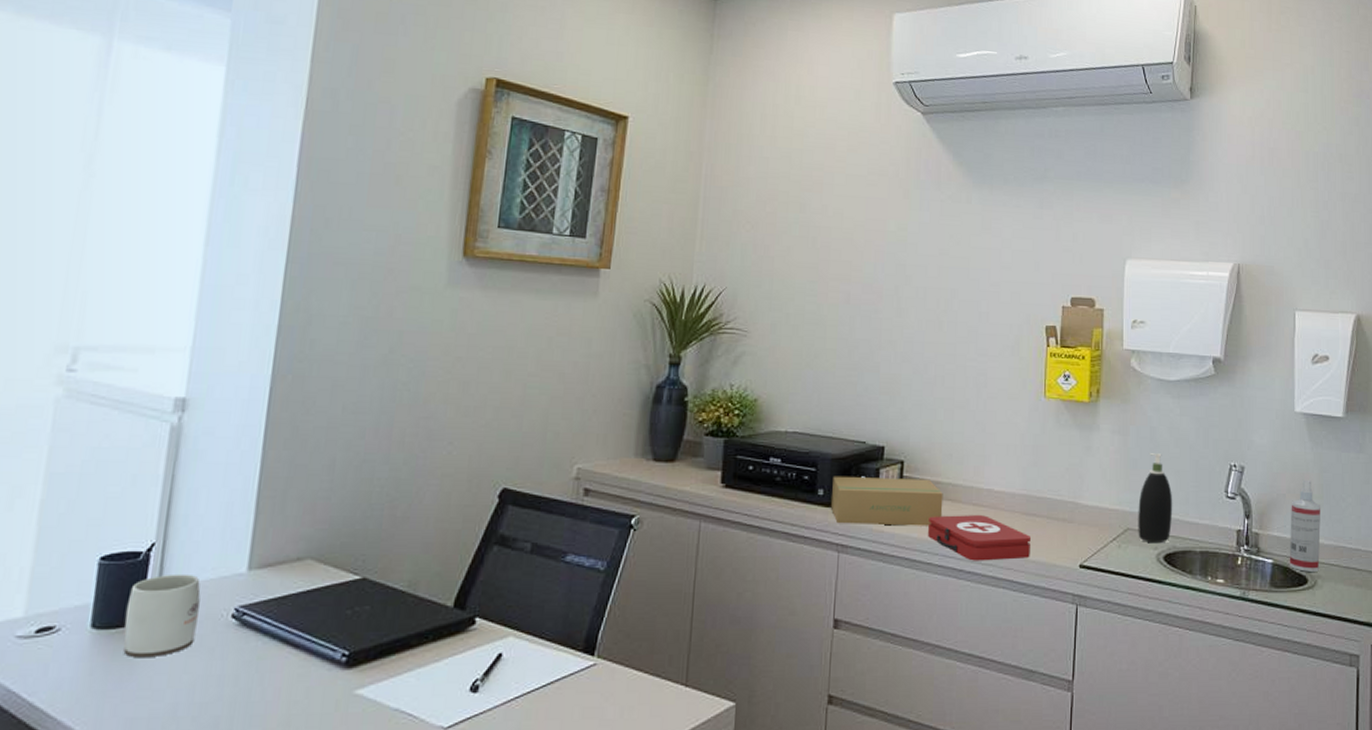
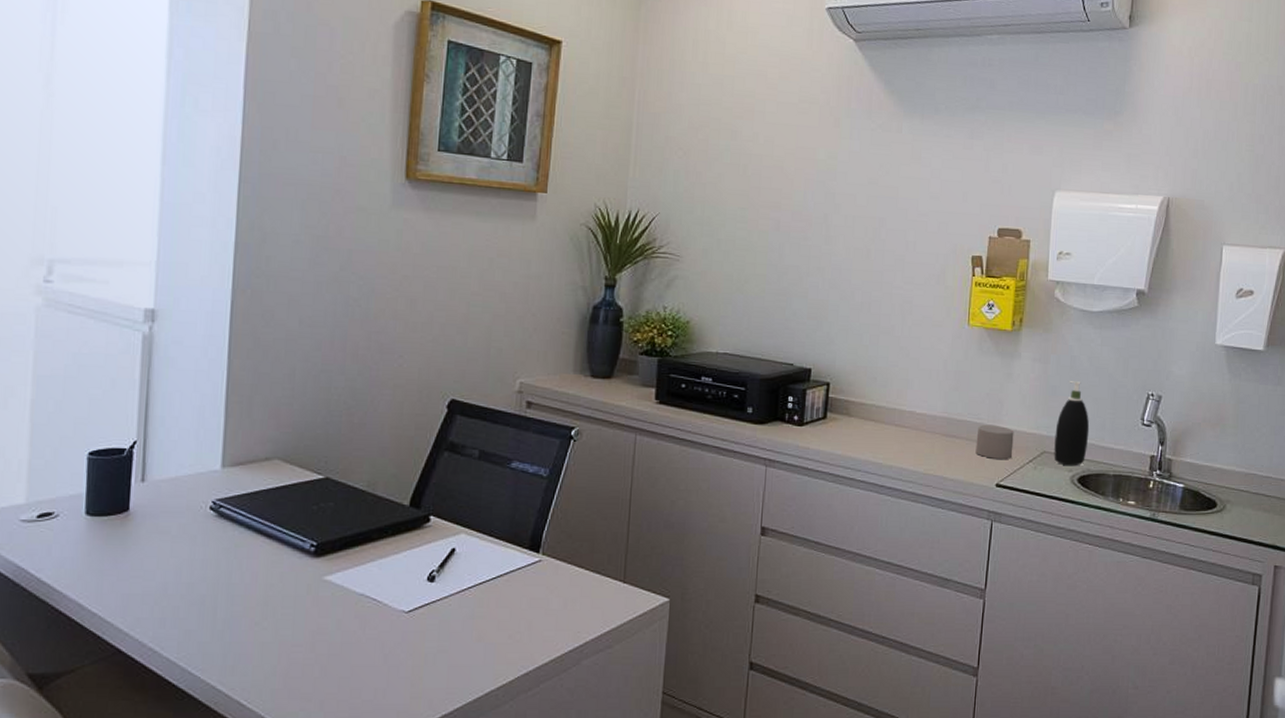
mug: present [123,574,201,658] -> none [114,469,181,543]
box: present [830,476,943,526] -> none [759,395,867,444]
first aid kit: present [928,515,1030,561] -> none [851,434,950,478]
jar: none [1057,502,1096,538] -> present [975,425,1014,459]
spray bottle: present [1289,479,1321,572] -> none [1200,409,1235,497]

